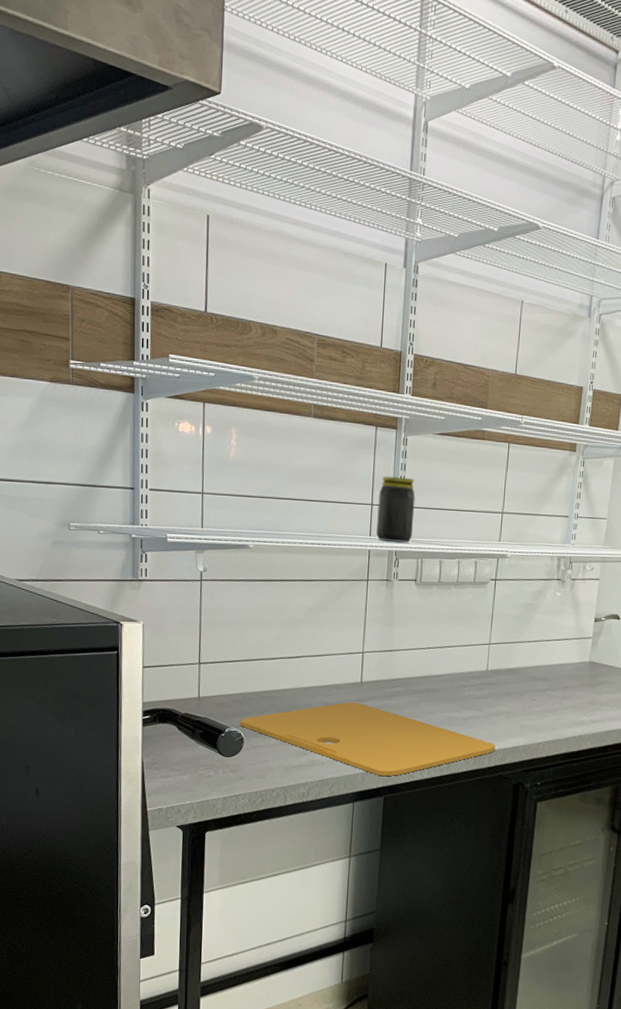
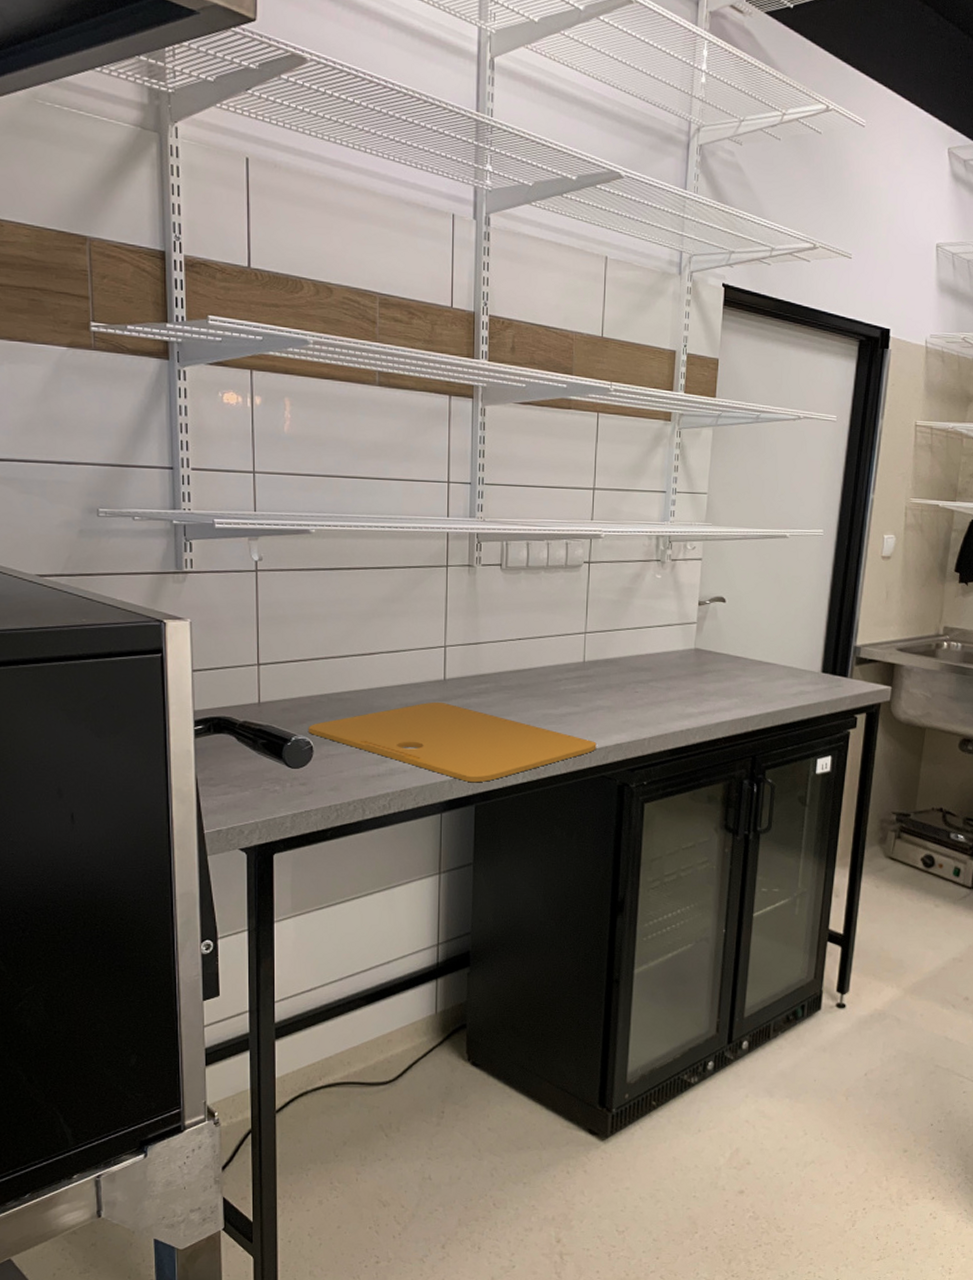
jar: present [376,476,415,543] -> none [455,450,497,524]

